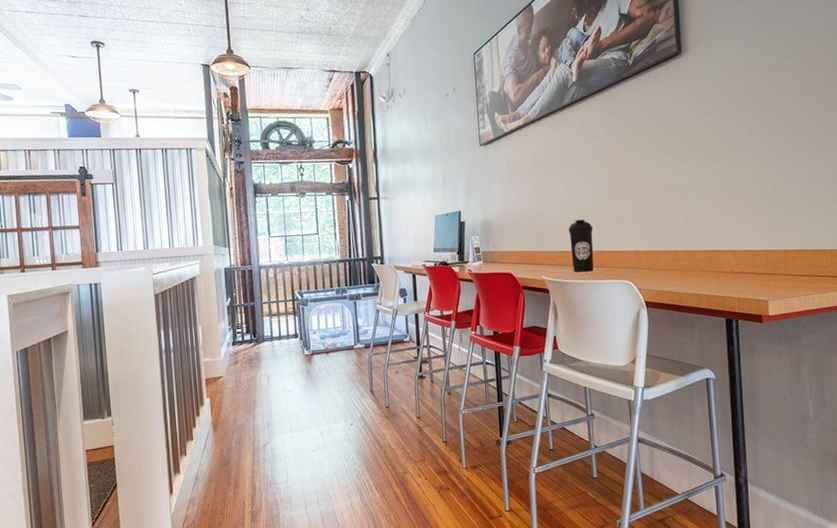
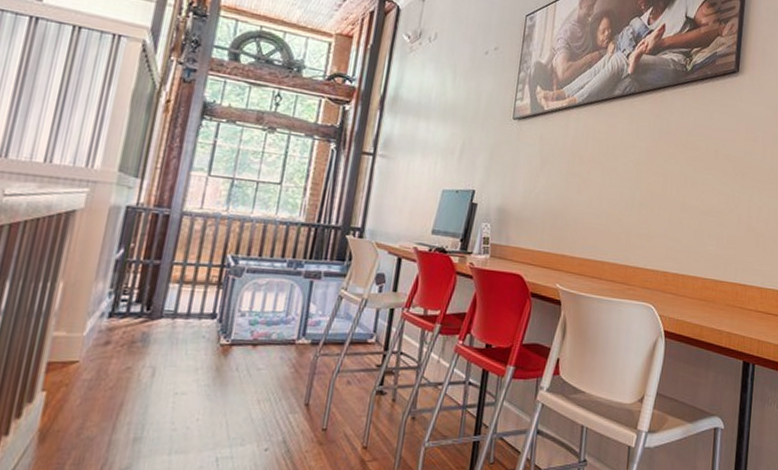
water bottle: present [568,219,594,272] -> none [592,225,622,288]

